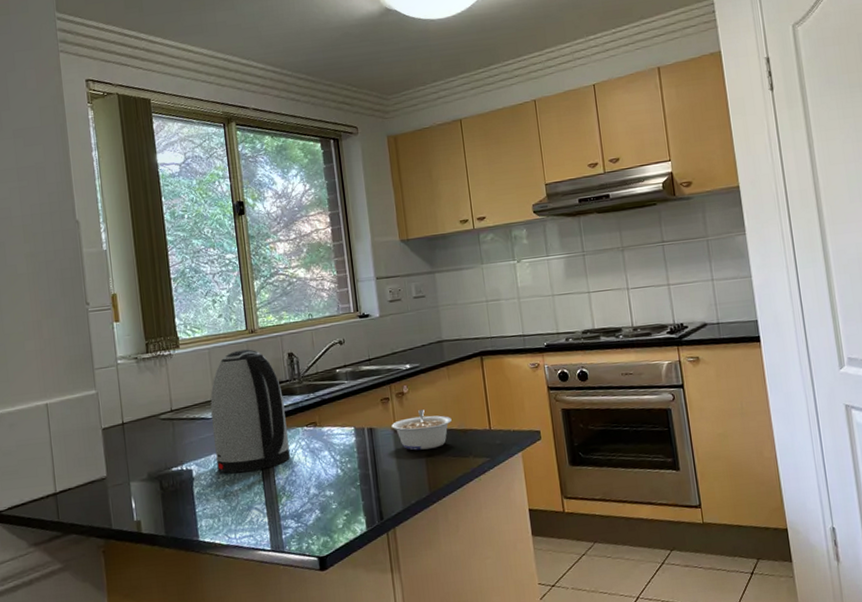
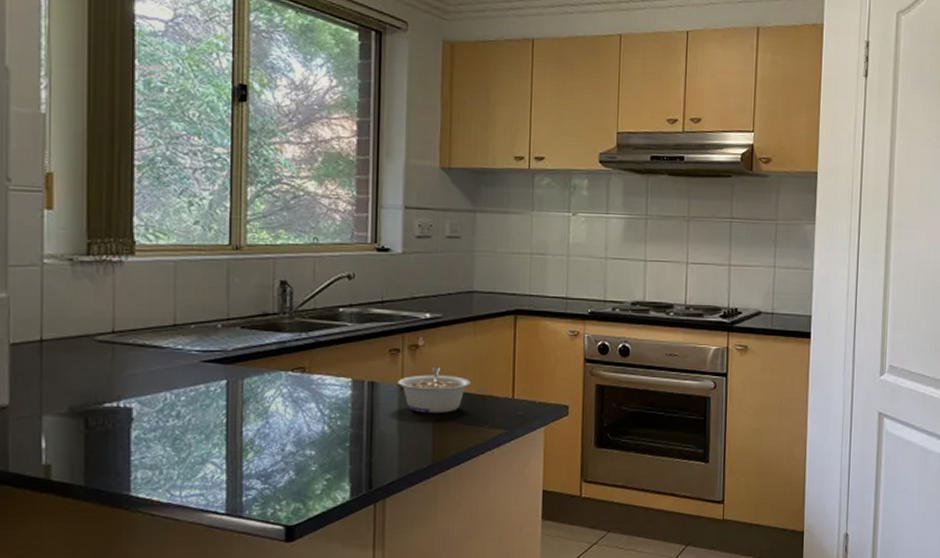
kettle: present [210,349,290,473] -> none [166,268,267,418]

